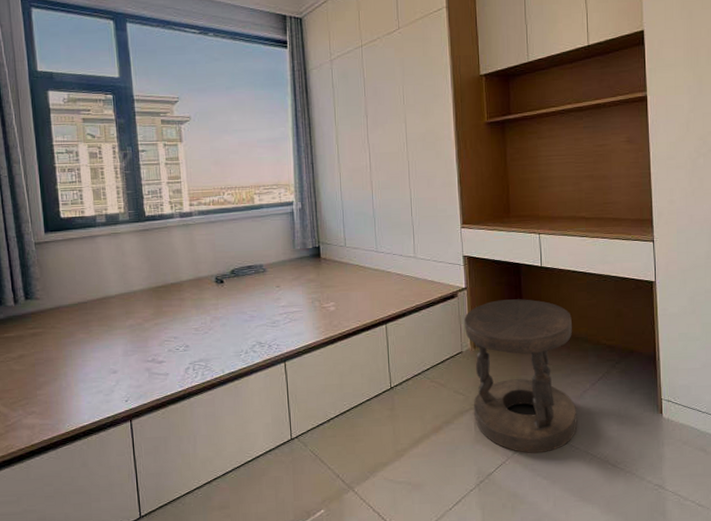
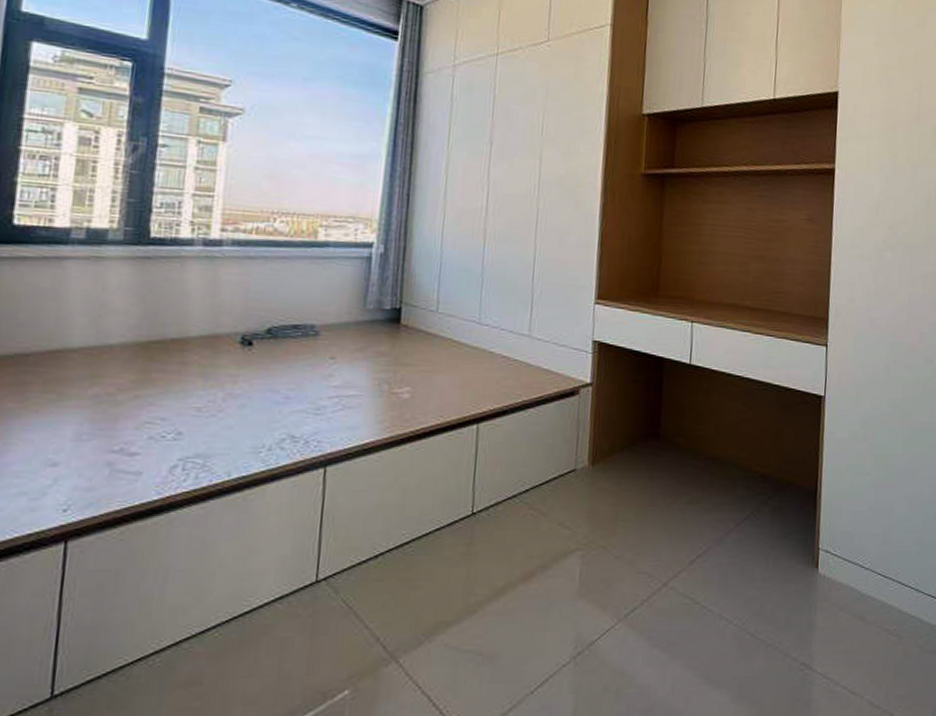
stool: present [464,299,577,454] -> none [580,403,721,616]

